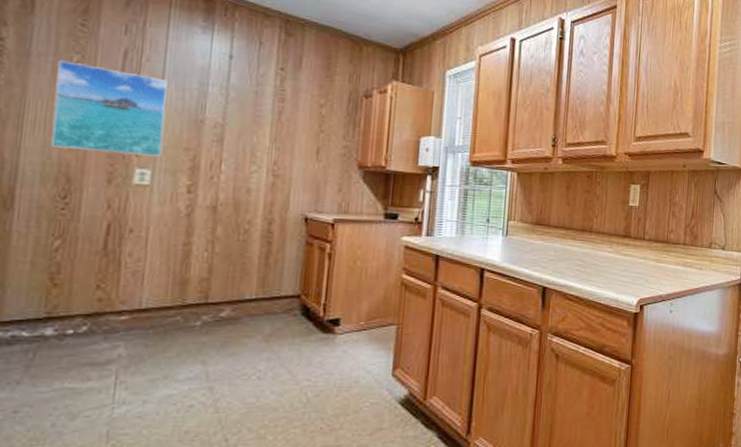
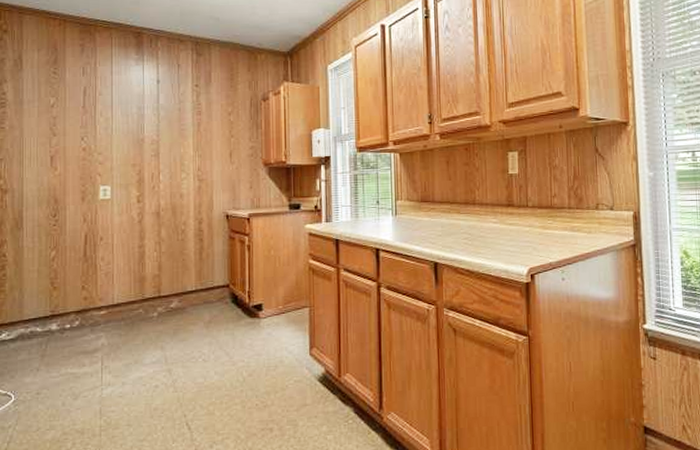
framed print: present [51,60,168,157] -> none [42,104,117,175]

